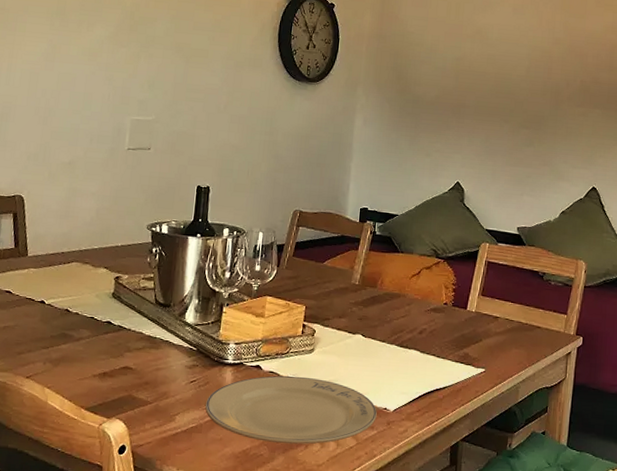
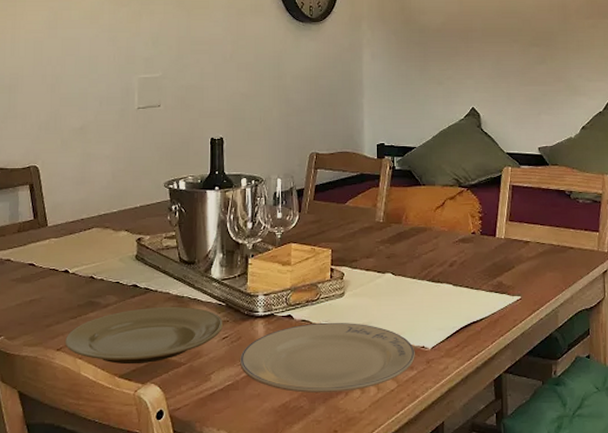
plate: none [34,345,193,399] -> present [64,307,224,365]

